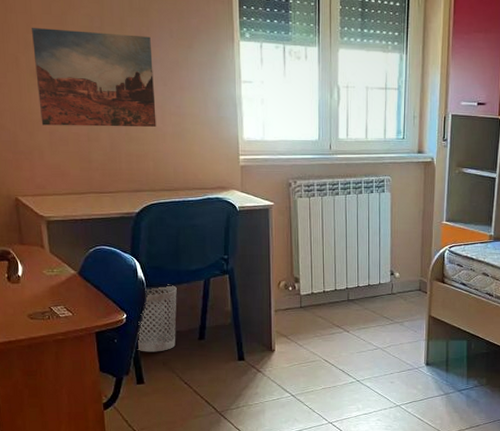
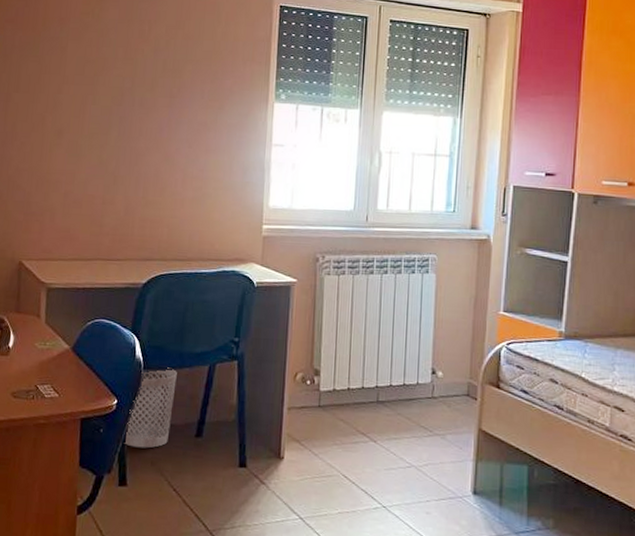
wall art: present [31,27,157,128] -> none [57,87,181,191]

